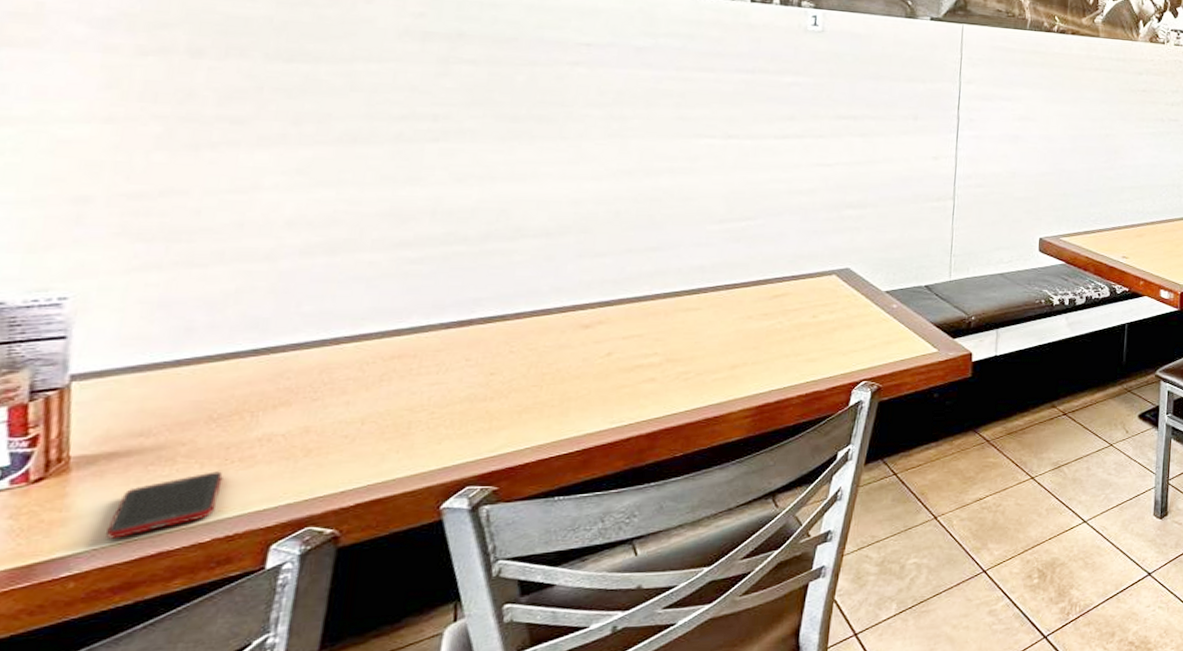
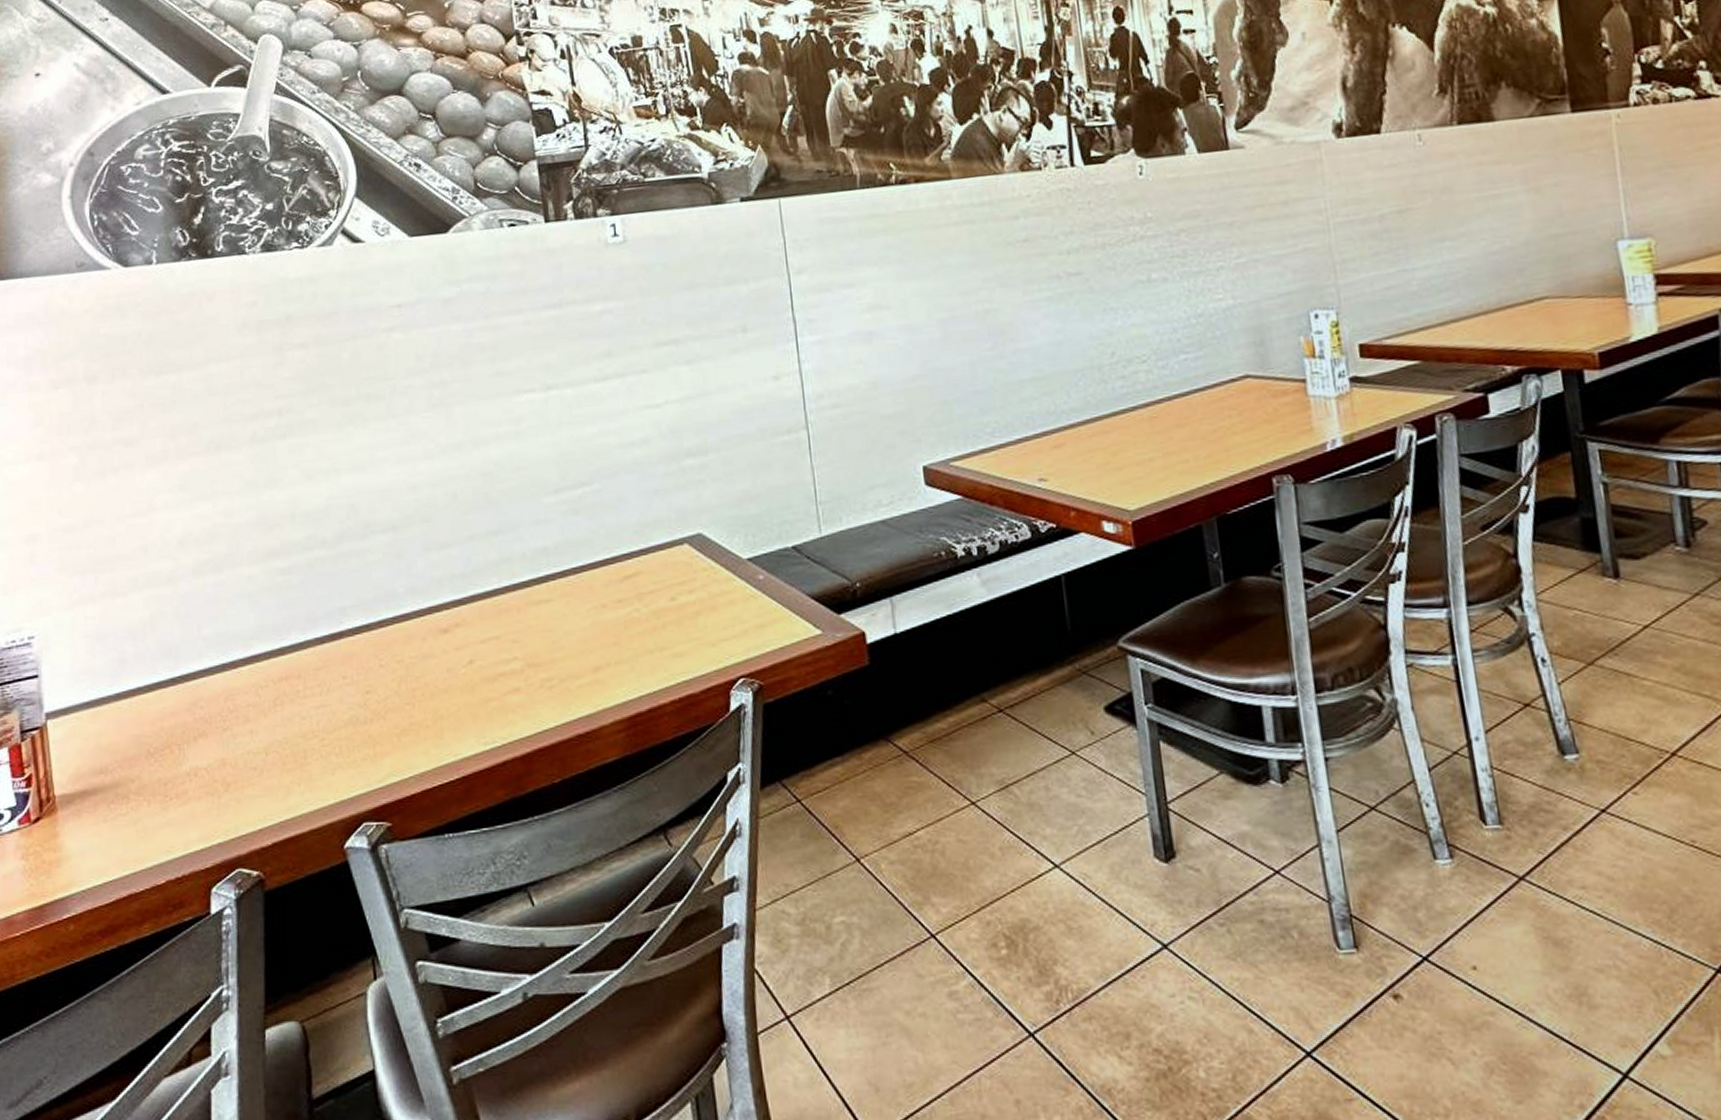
cell phone: present [106,471,223,539] -> none [90,809,166,880]

